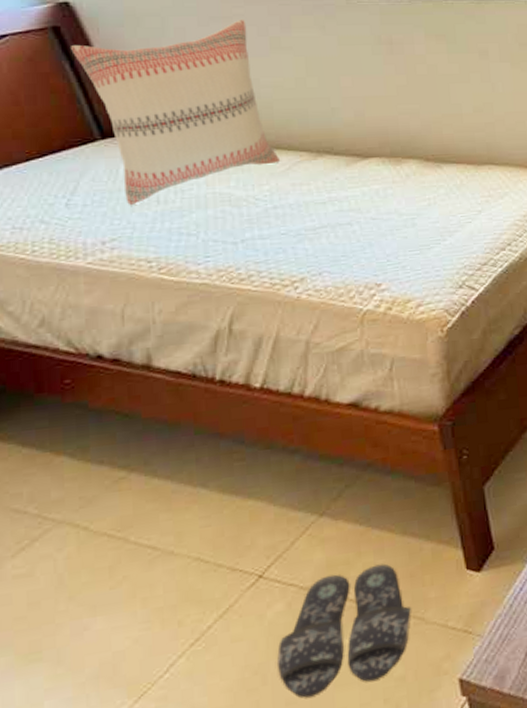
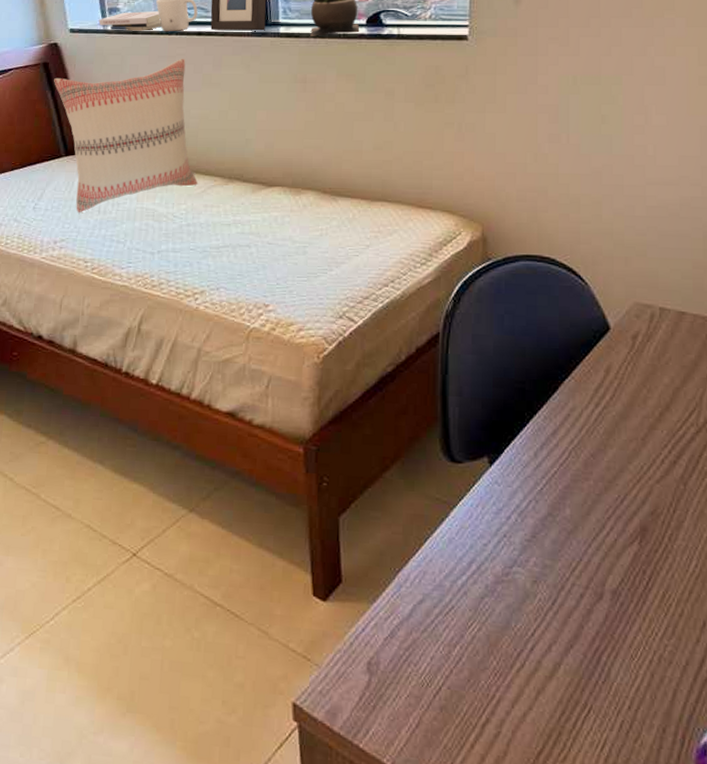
slippers: present [277,564,411,698] -> none [137,568,257,680]

